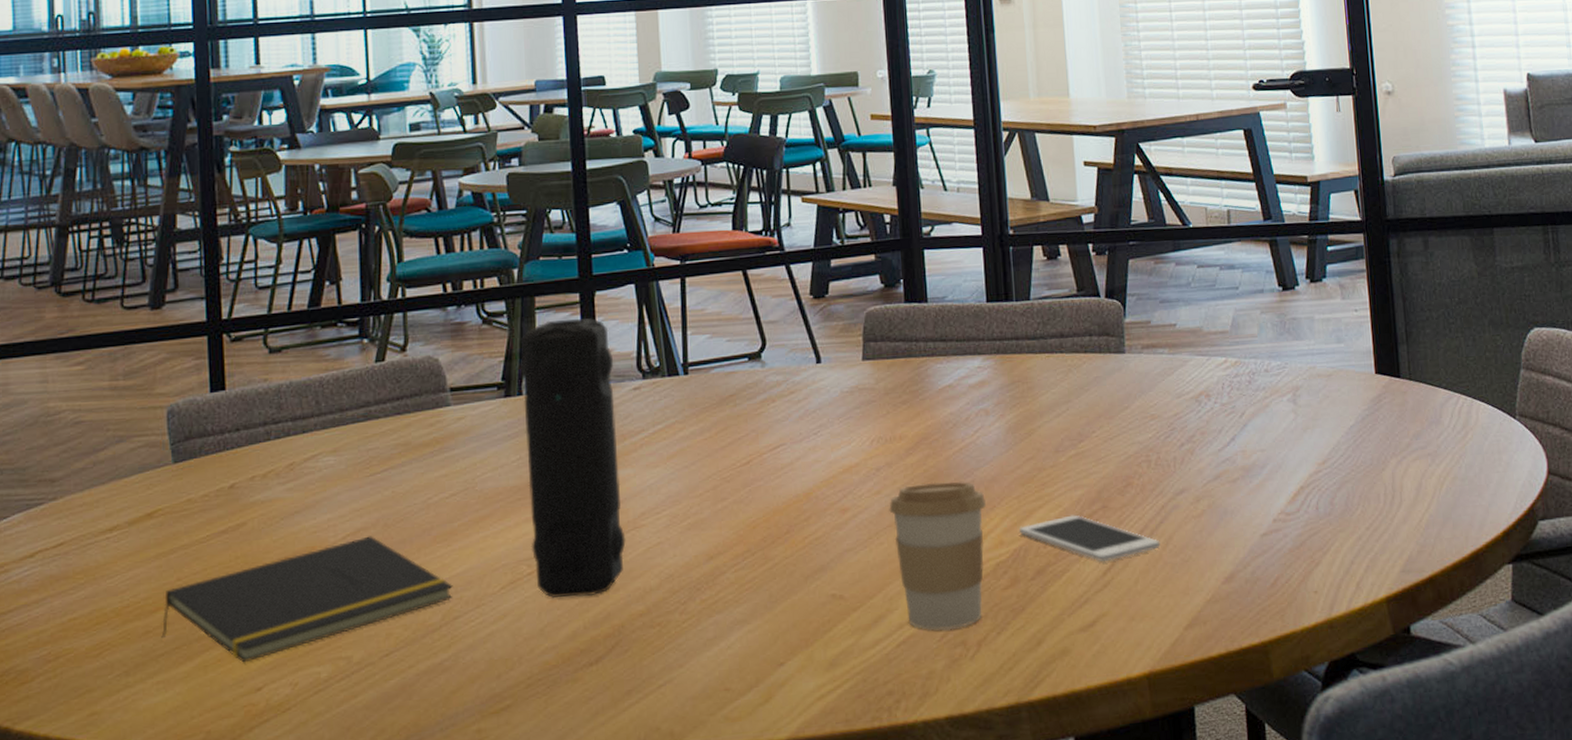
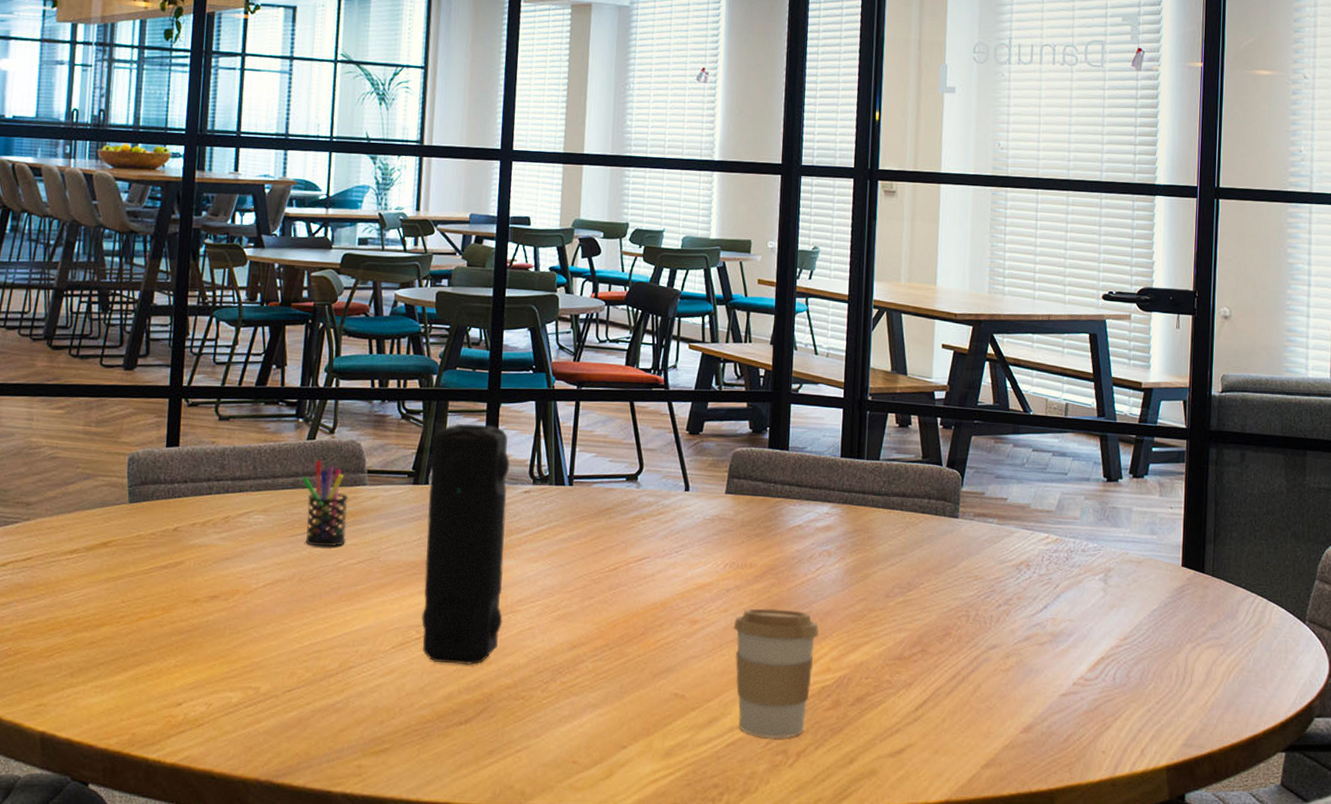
notepad: present [161,536,453,663] -> none [103,587,351,680]
pen holder: none [374,384,434,484] -> present [302,460,349,547]
cell phone: present [1018,515,1160,561] -> none [845,654,969,698]

